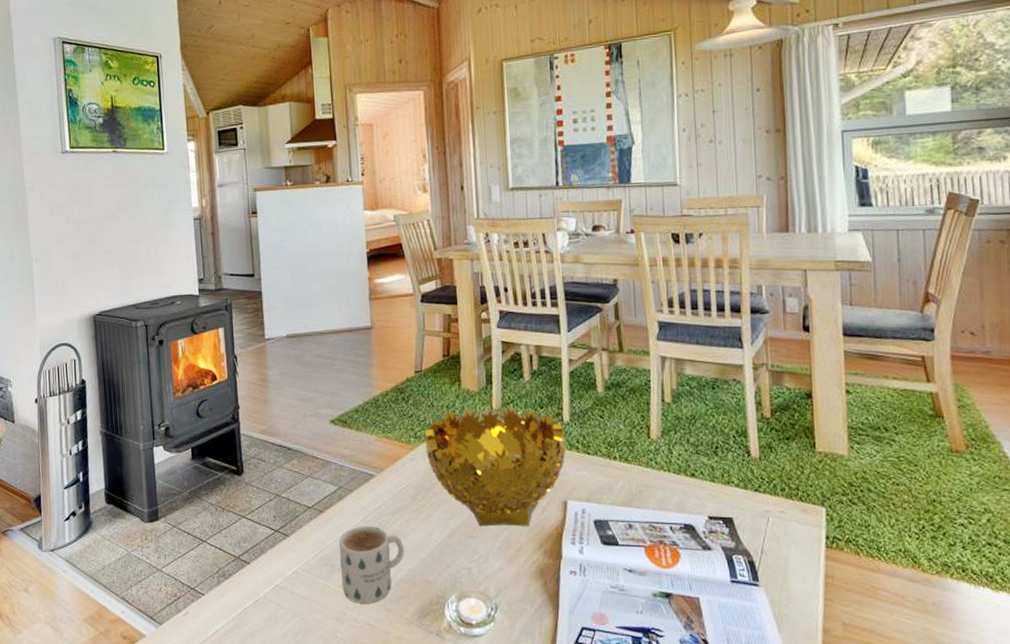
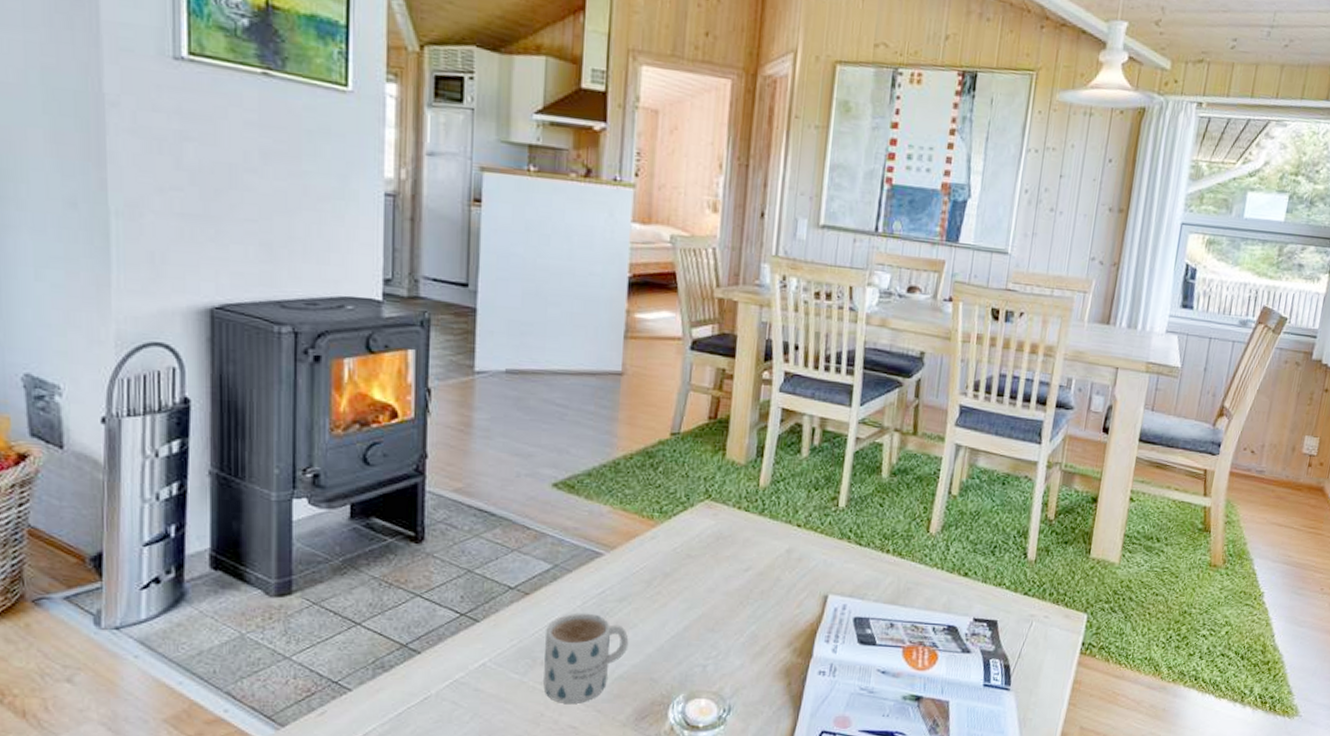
decorative bowl: present [424,406,566,527] -> none [671,484,838,621]

